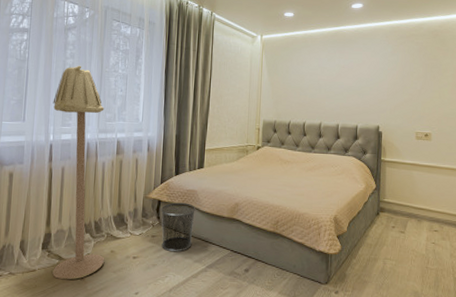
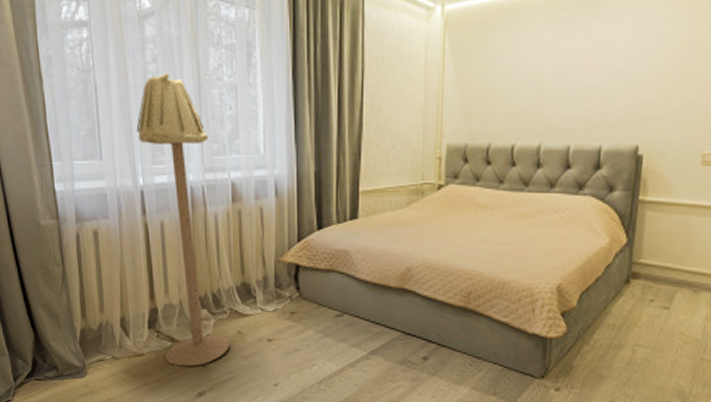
waste bin: present [160,202,196,252] -> none [299,267,350,334]

